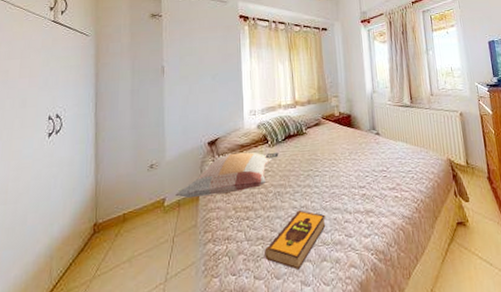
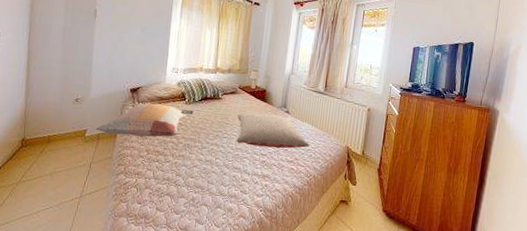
hardback book: present [264,209,326,270] -> none [168,162,226,210]
pillow: none [326,139,409,180] -> present [237,112,309,149]

